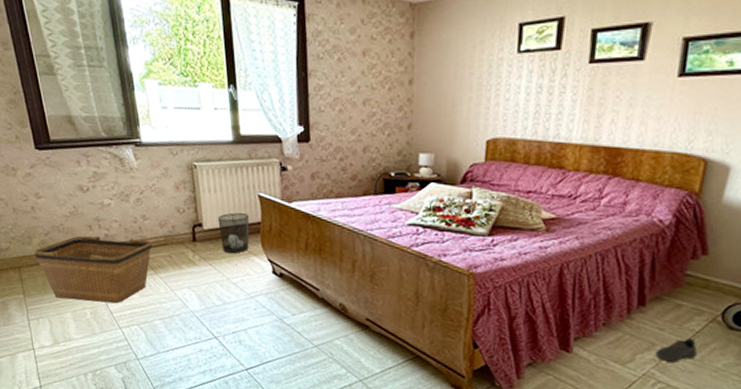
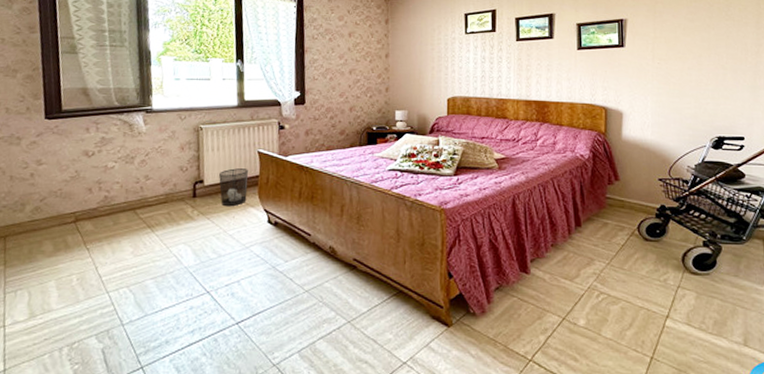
bicycle basket: present [35,235,153,304] -> none [25,198,153,267]
shoe: present [655,338,697,363] -> none [594,252,625,274]

